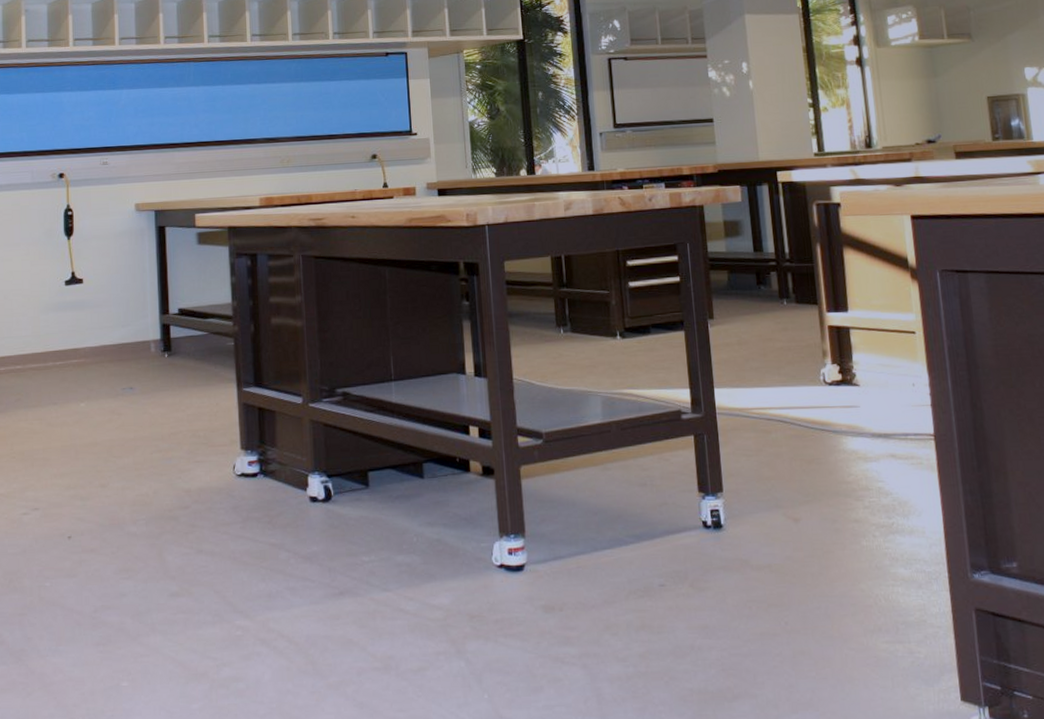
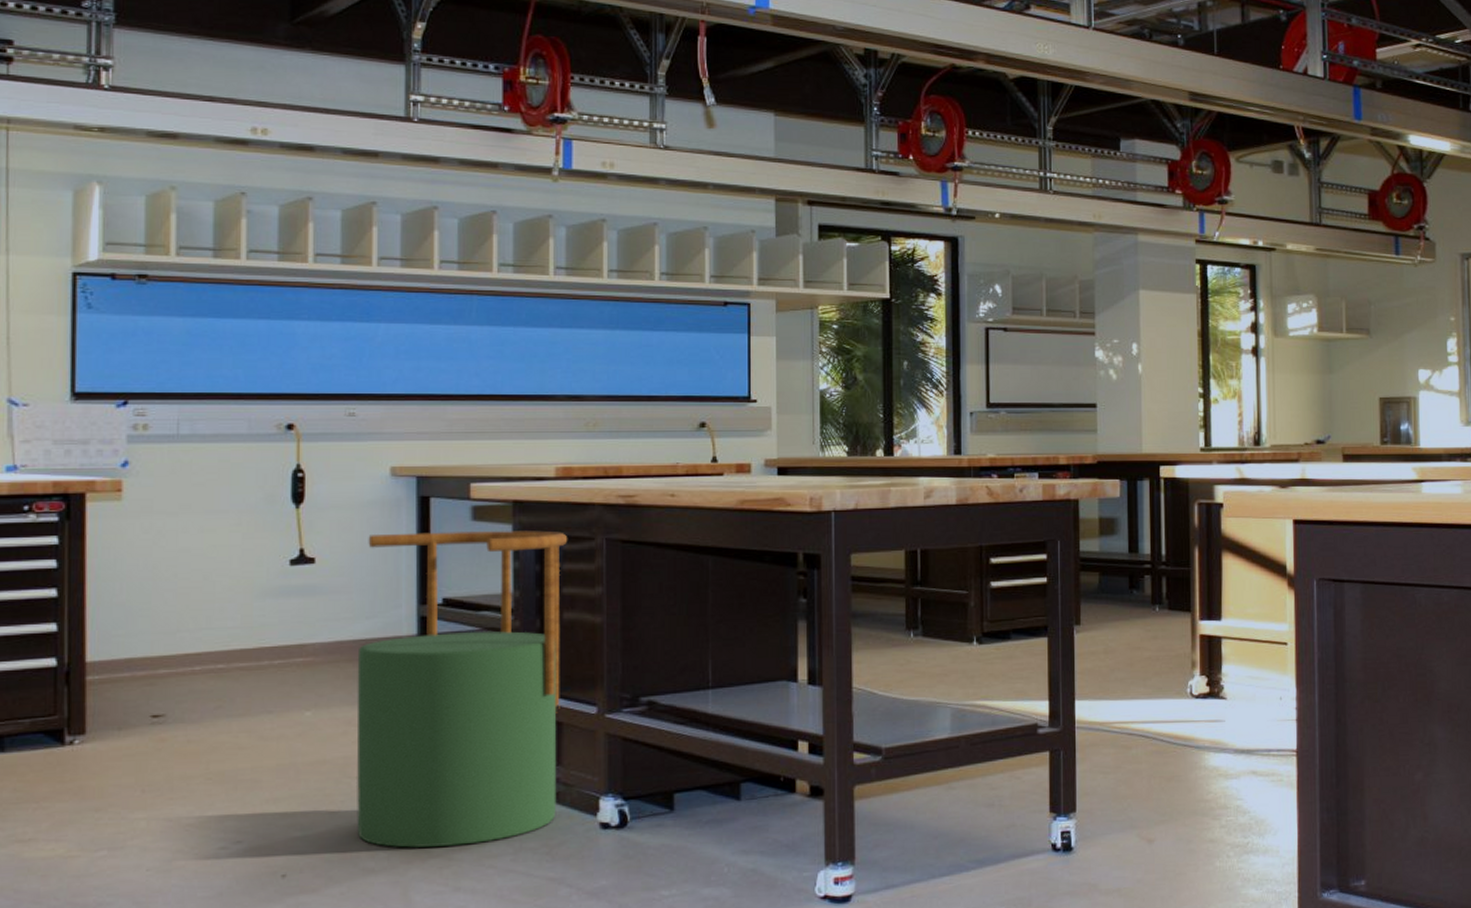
stool: none [117,251,274,516] -> present [356,530,567,848]

